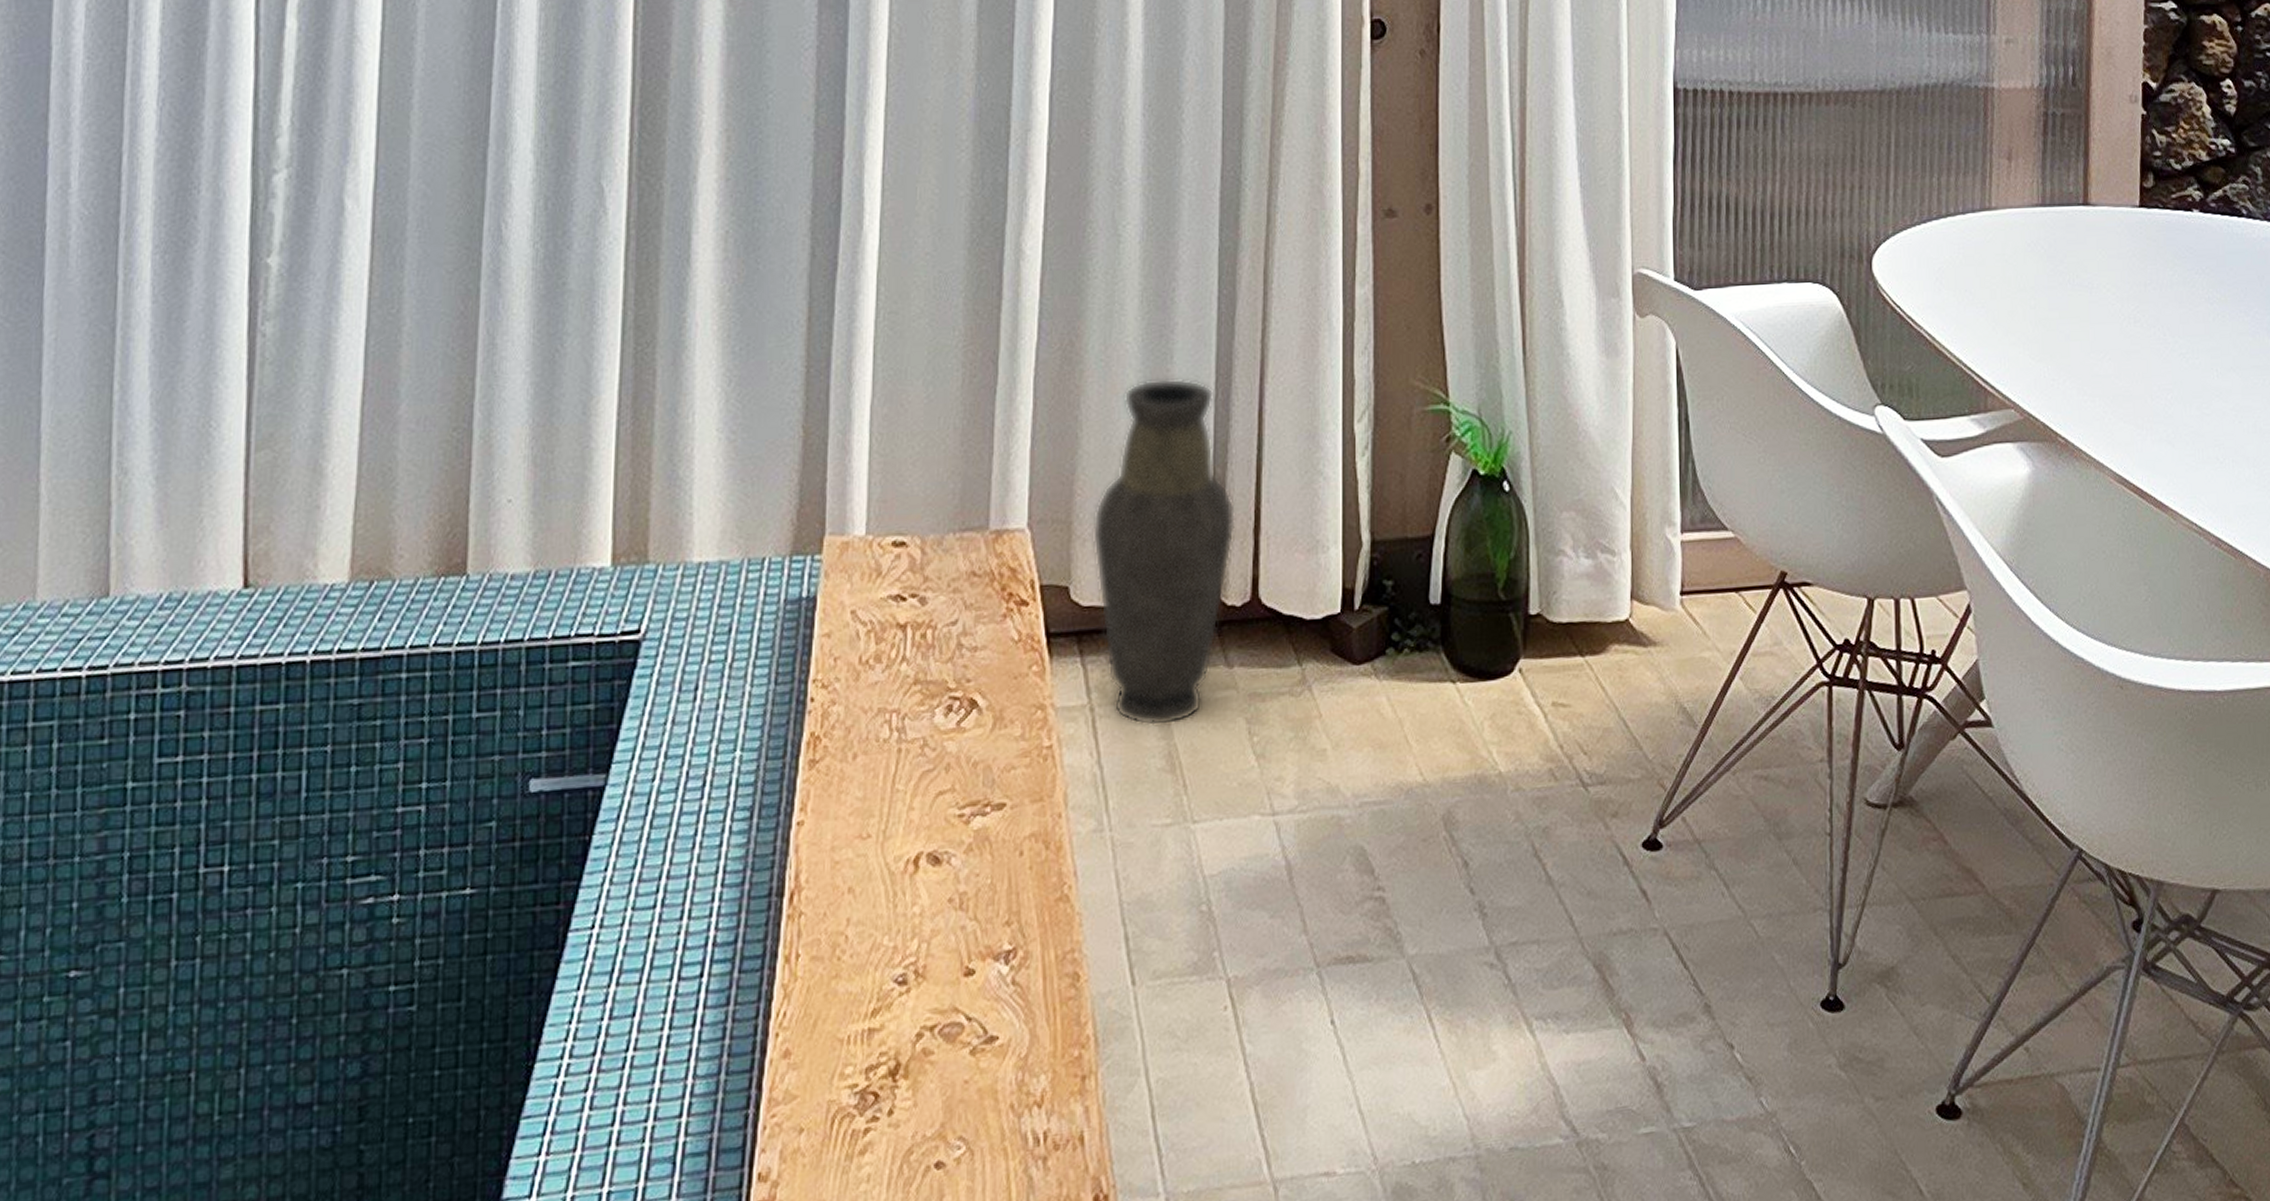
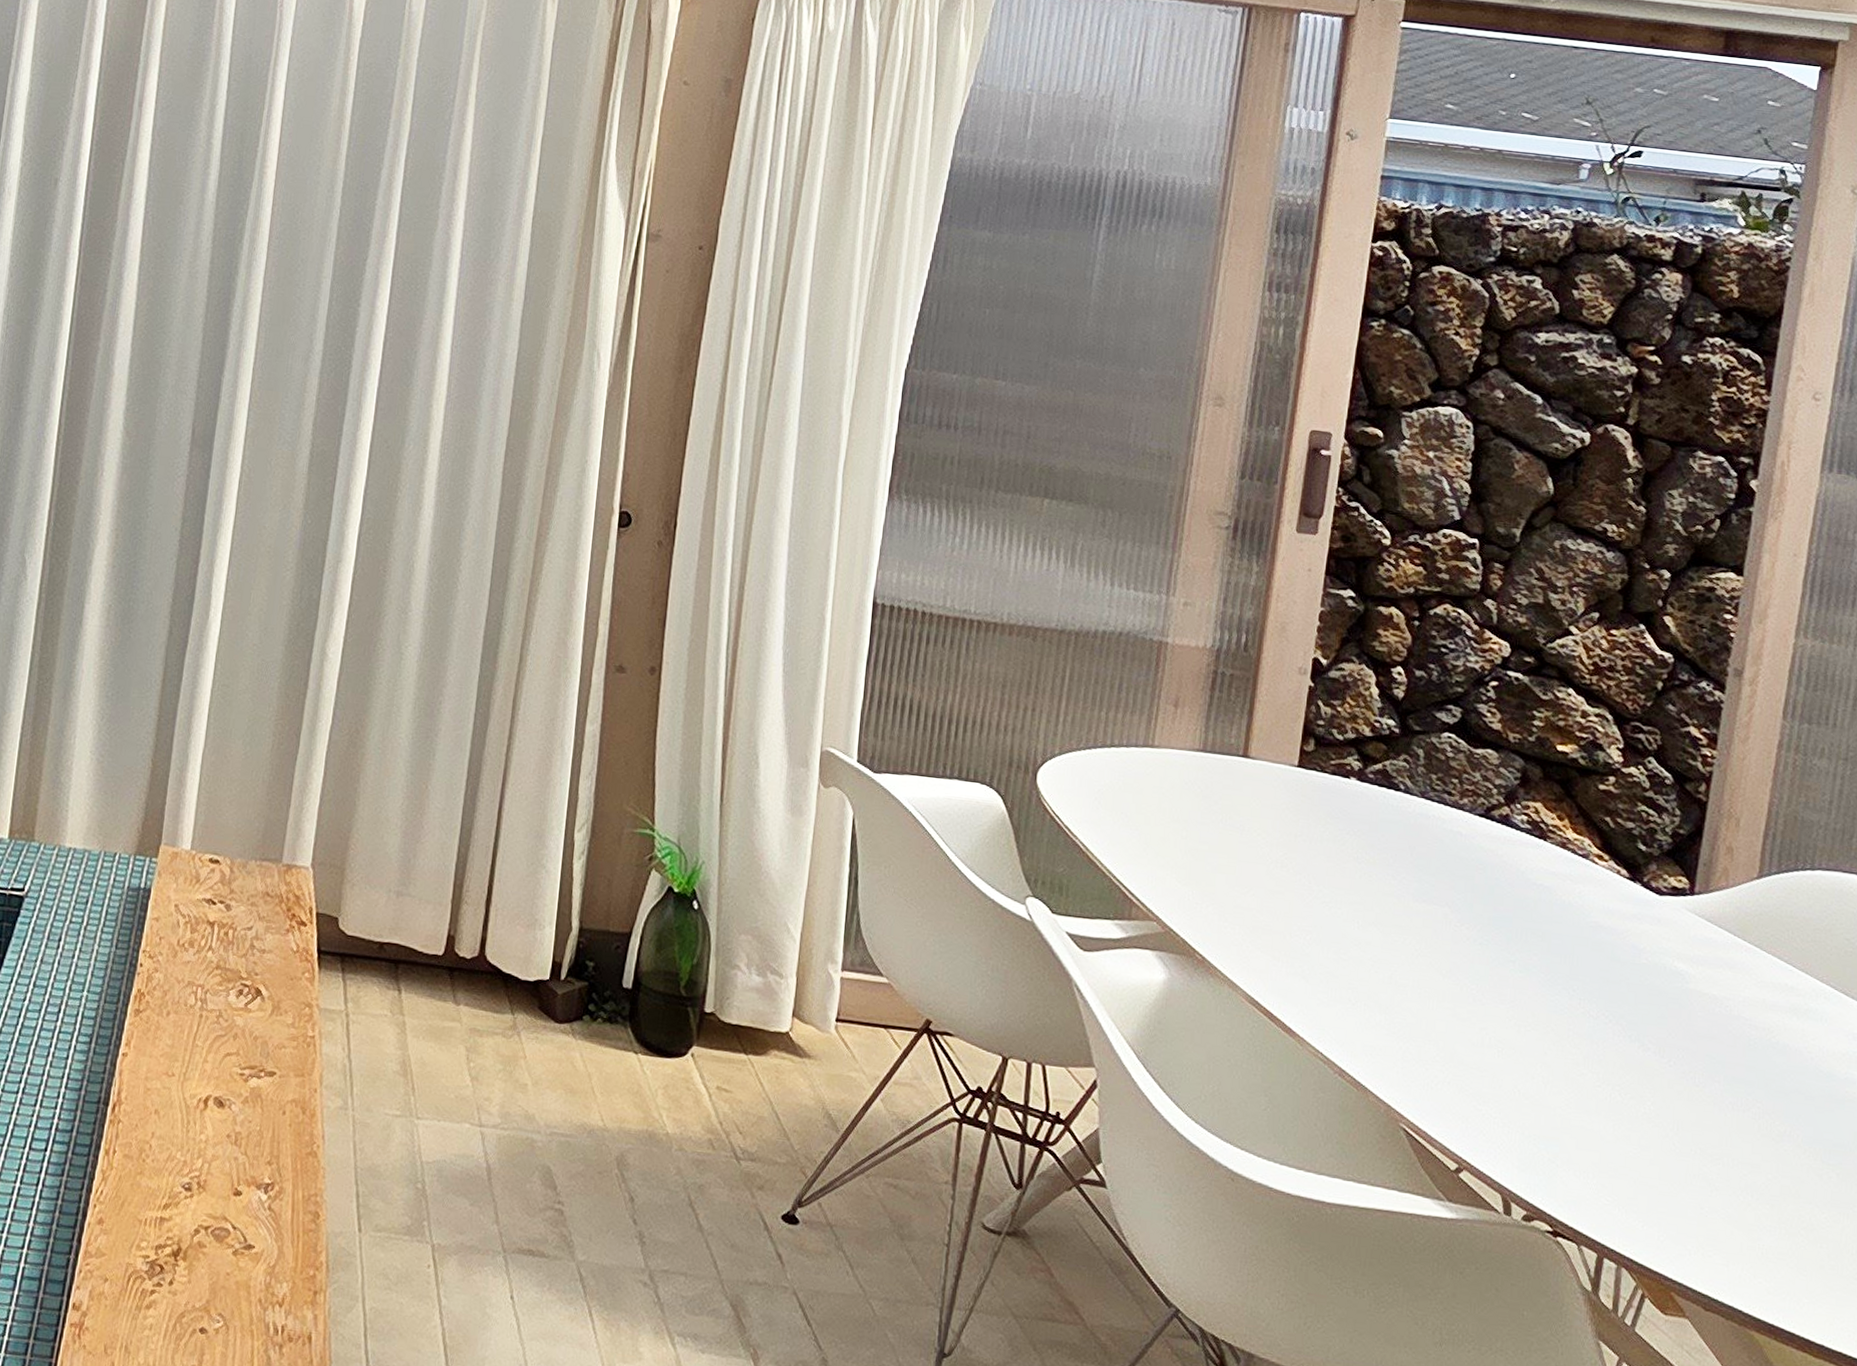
vase: present [1092,378,1235,727] -> none [359,769,473,1040]

